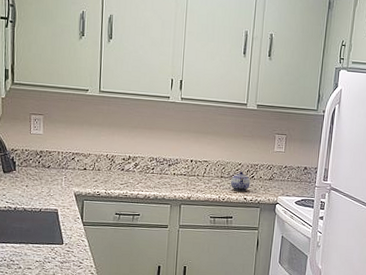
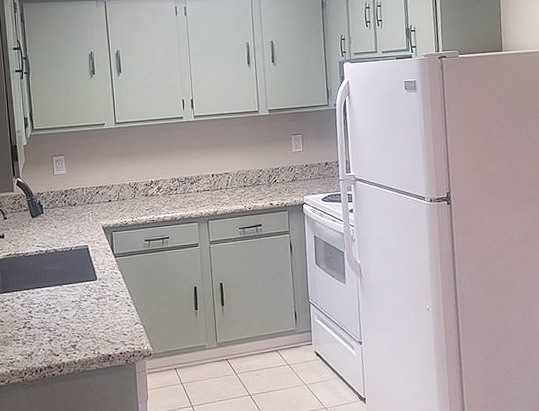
teapot: present [231,171,251,192] -> none [254,177,274,198]

